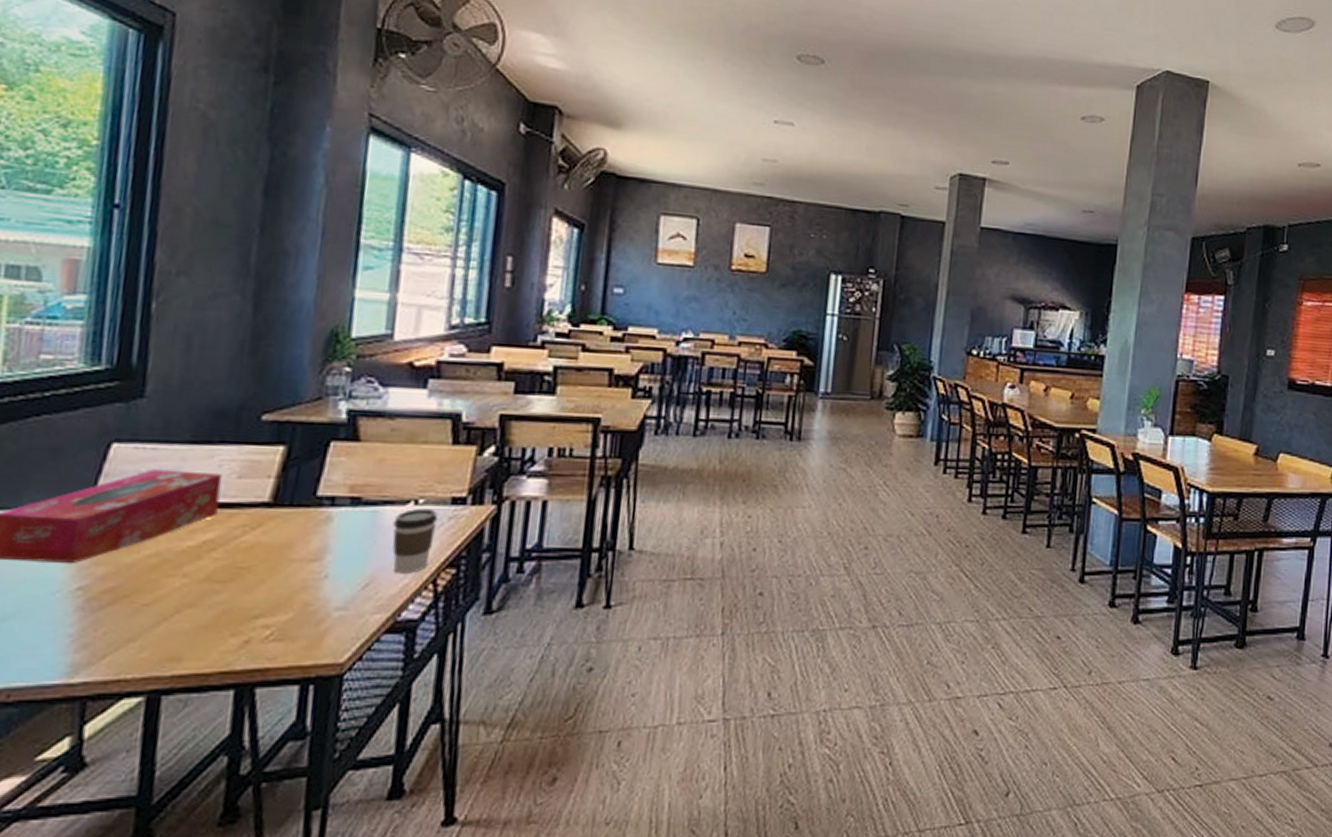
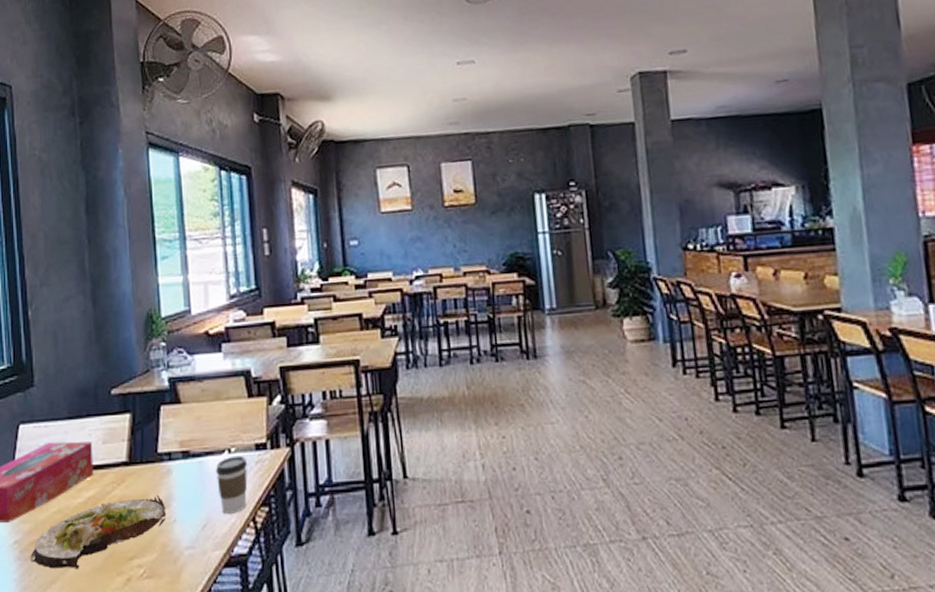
salad plate: none [100,544,317,626] -> present [31,494,167,569]

